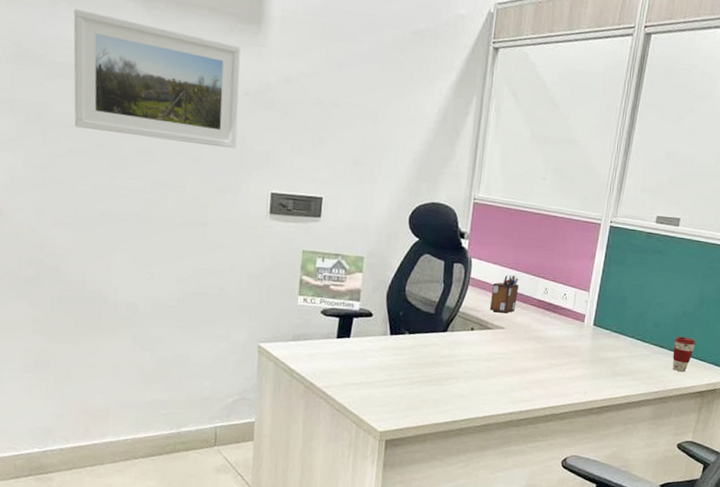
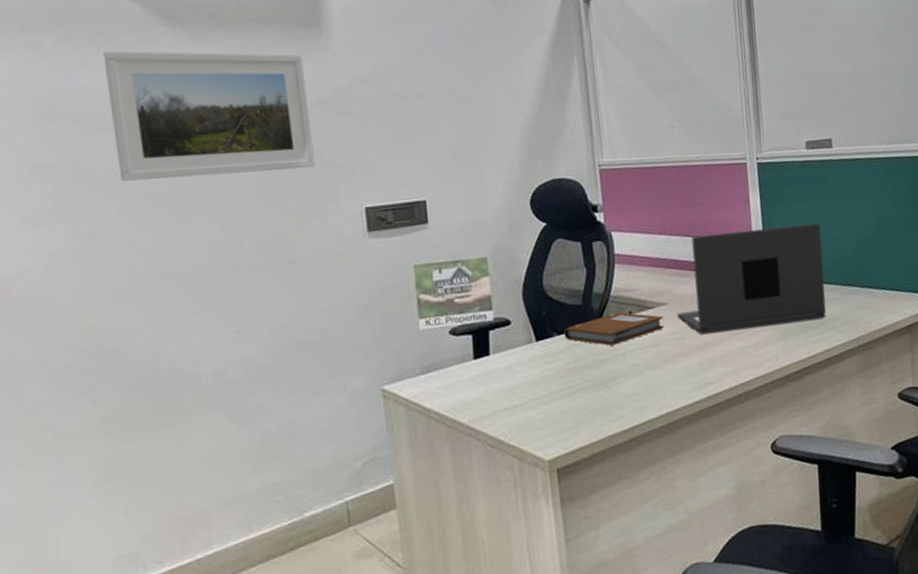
notebook: none [414,326,499,353] -> present [564,312,665,346]
desk organizer: present [489,275,519,314] -> none [642,240,675,287]
laptop: none [510,276,650,370] -> present [677,223,827,335]
coffee cup: present [672,336,696,372] -> none [862,267,887,309]

